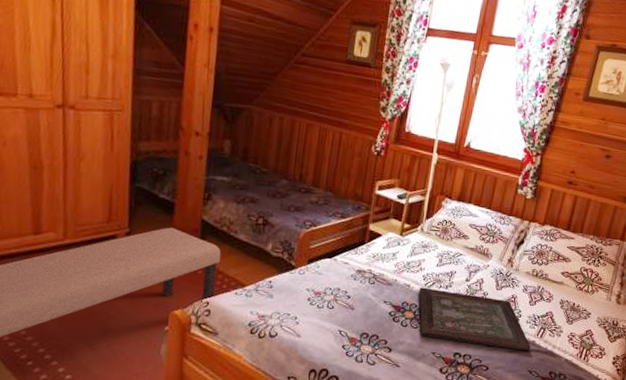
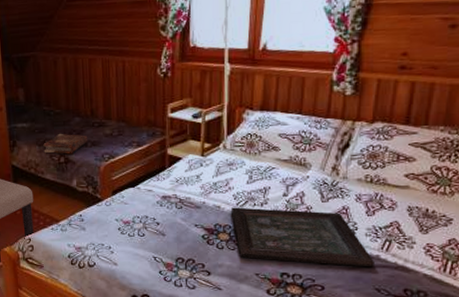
book: none [241,193,291,217] -> present [43,133,87,154]

